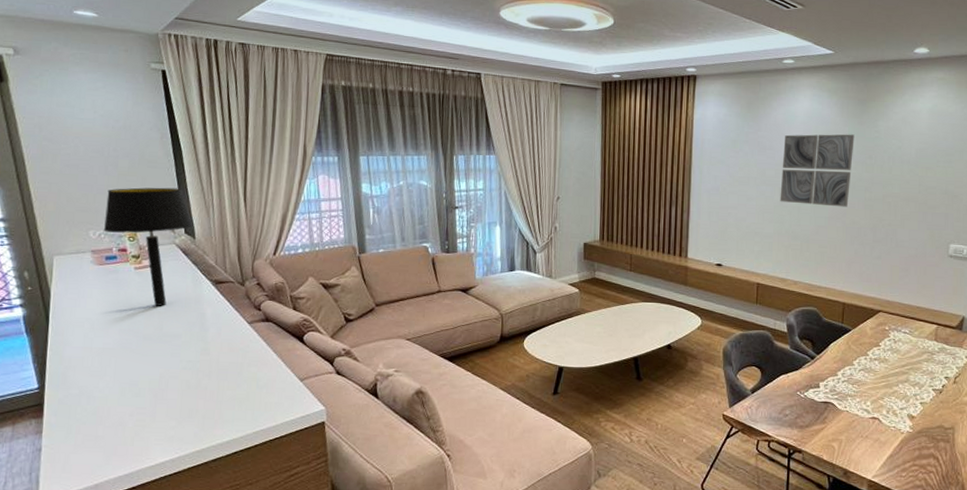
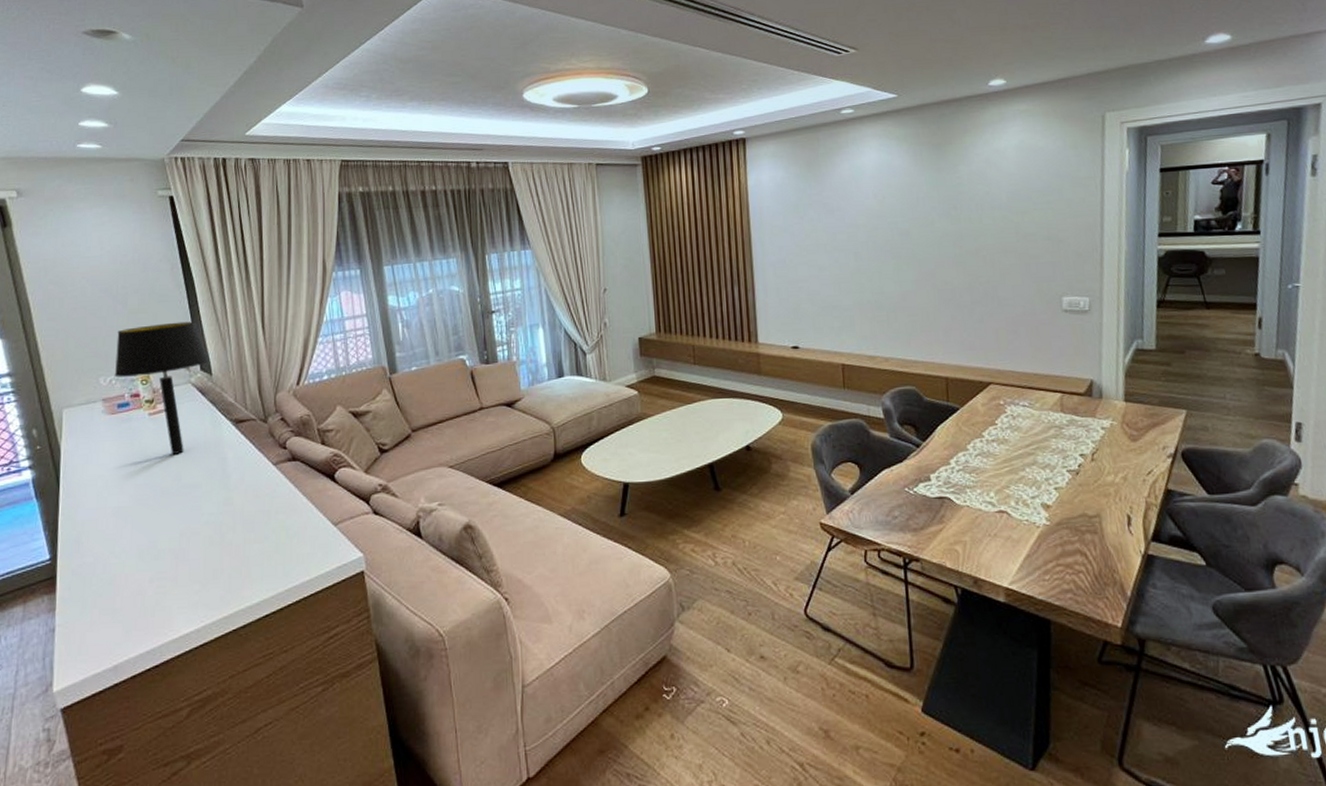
wall art: present [780,134,855,207] -> none [853,183,937,269]

